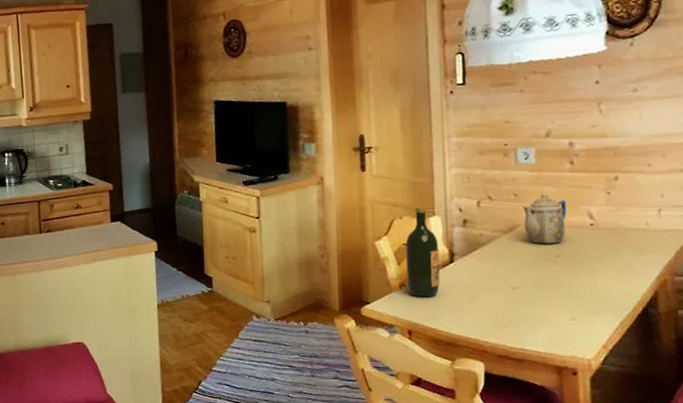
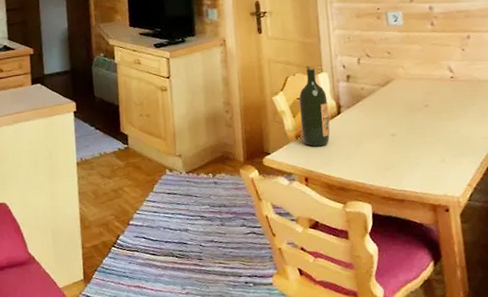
teapot: present [522,193,567,244] -> none [395,51,431,96]

